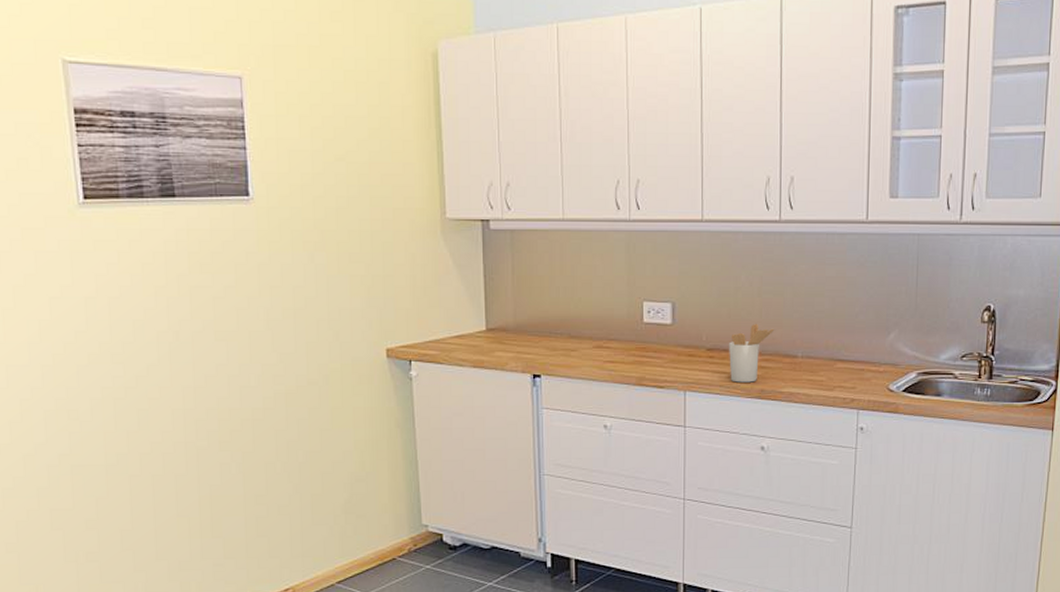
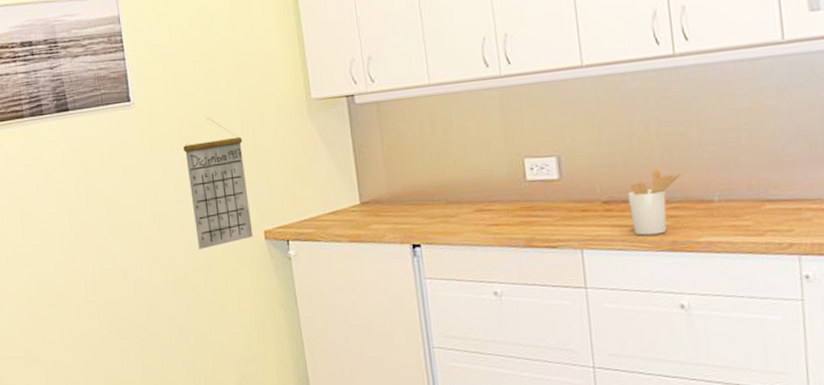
calendar: none [306,224,375,362] -> present [183,117,254,249]

